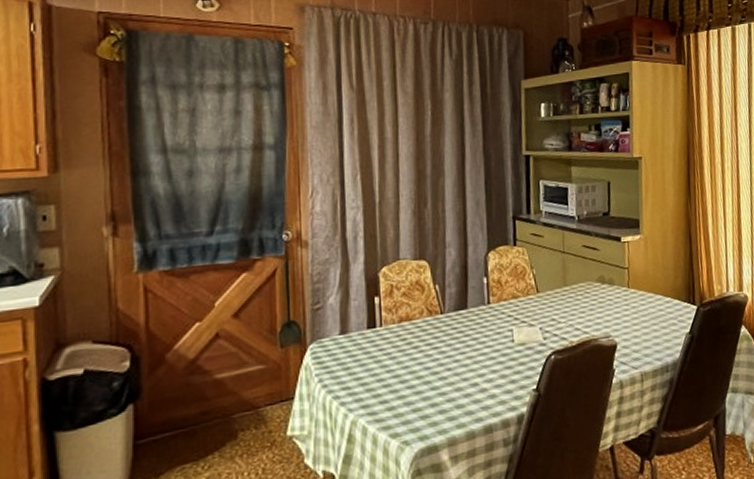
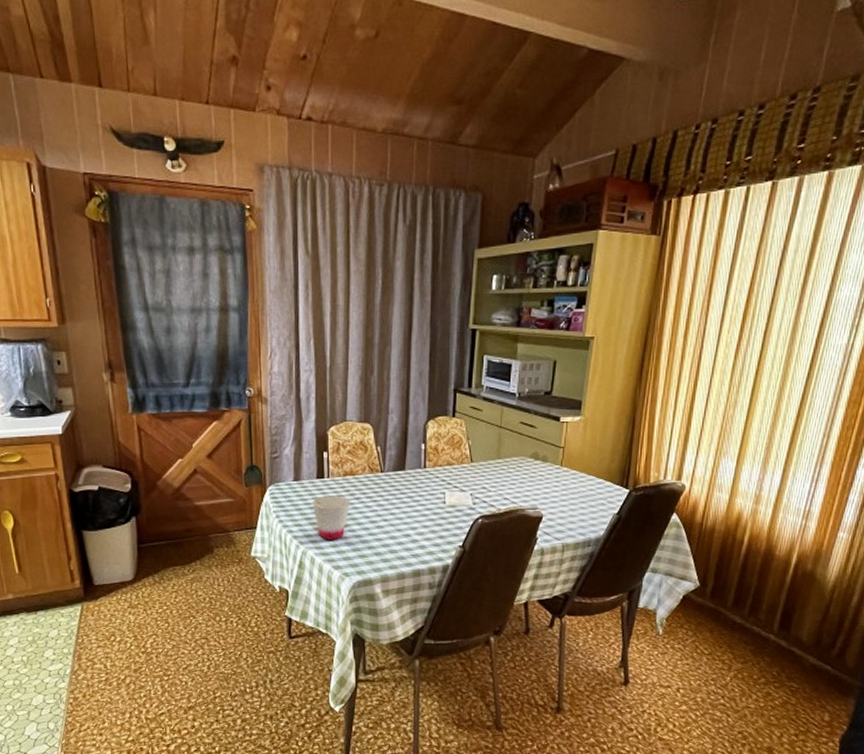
cup: none [363,346,408,403] -> present [313,495,351,540]

